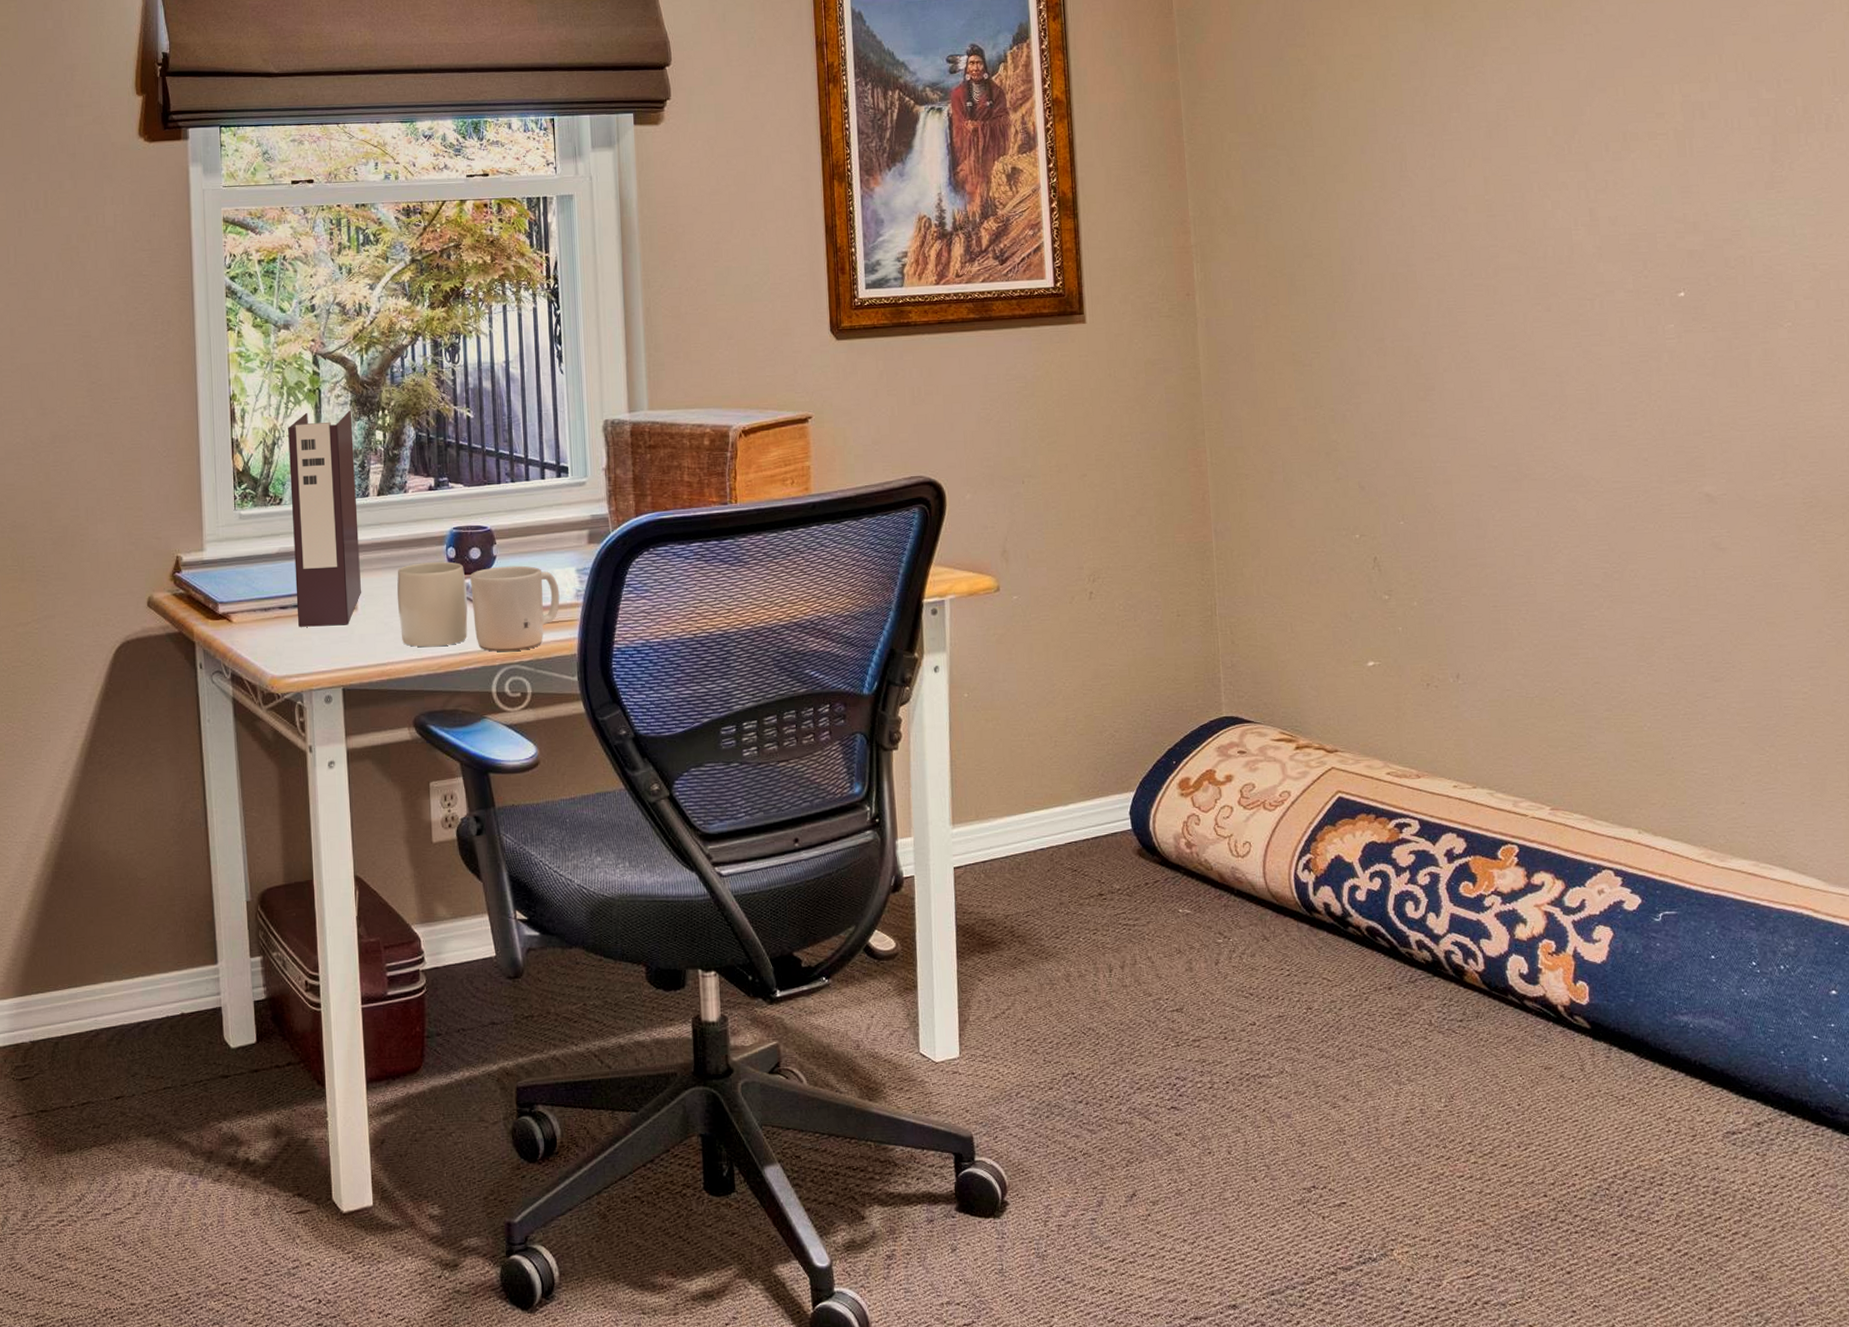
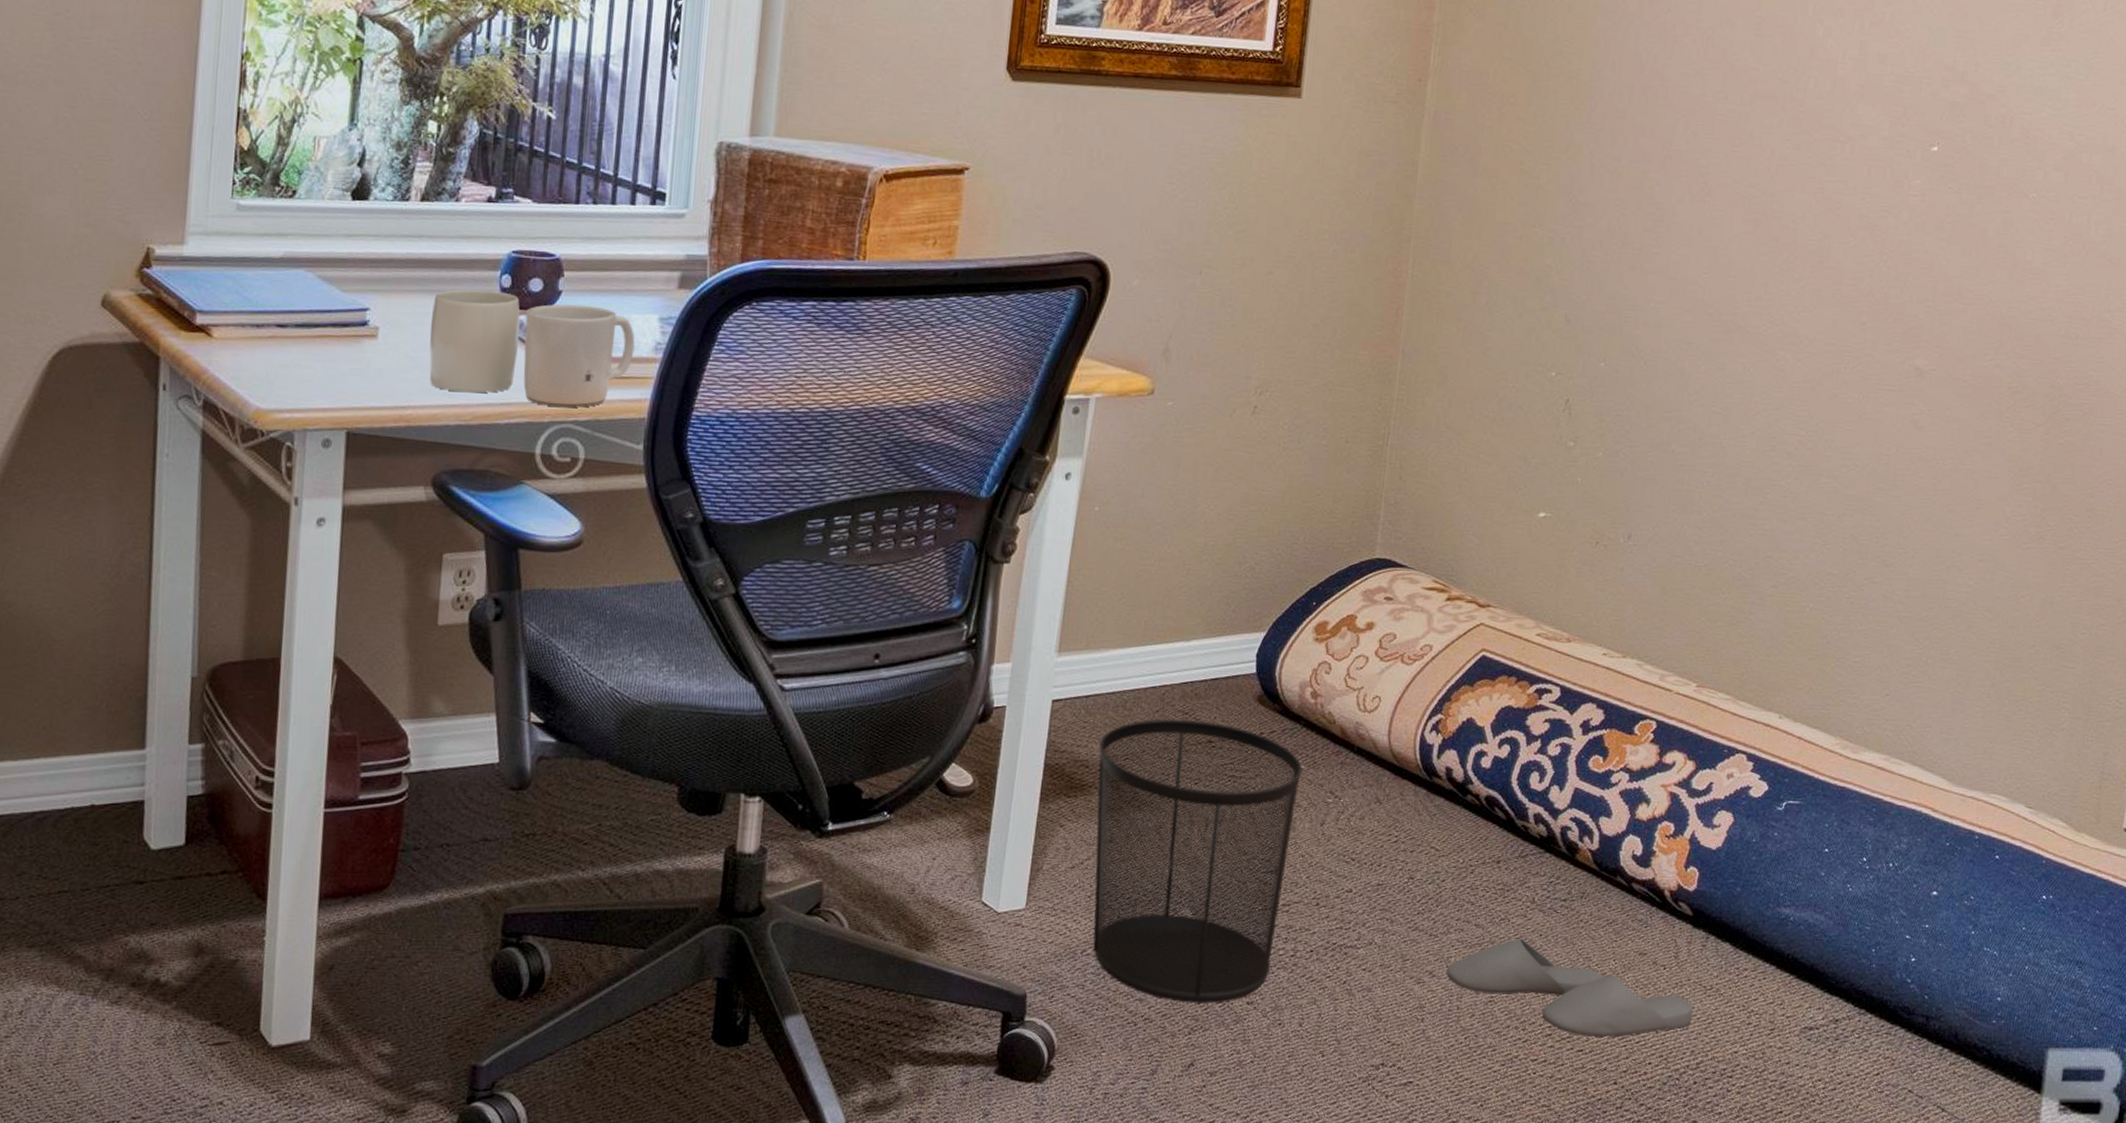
binder: present [288,410,361,627] -> none [299,86,400,355]
waste bin: none [1001,876,1191,1136] -> present [1093,719,1303,1002]
slippers: none [1358,1059,1611,1151] -> present [1446,938,1694,1037]

